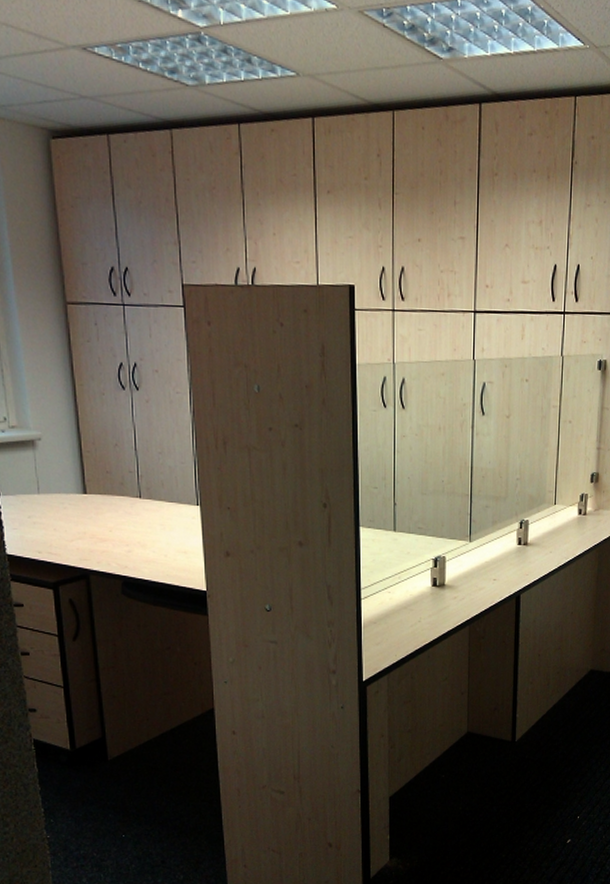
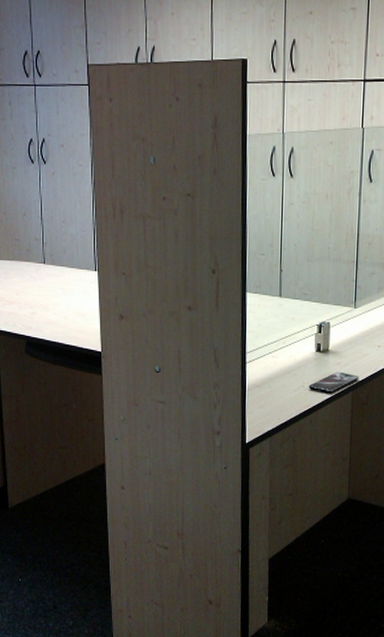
smartphone: none [425,606,476,628] -> present [308,371,359,394]

